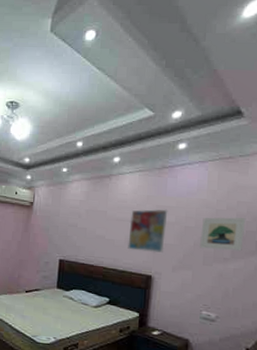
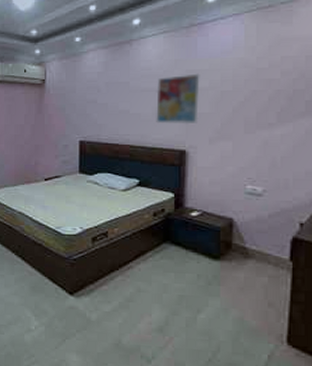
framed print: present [200,217,246,252] -> none [240,75,293,115]

